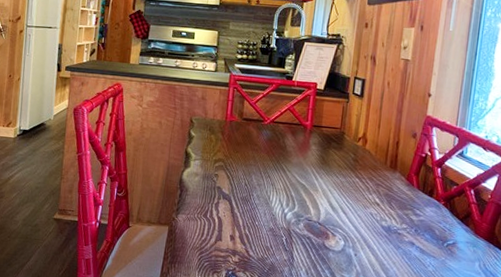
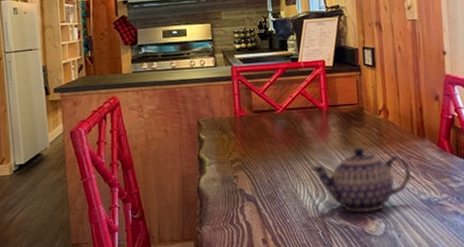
teapot: none [285,168,378,229] -> present [310,147,412,213]

